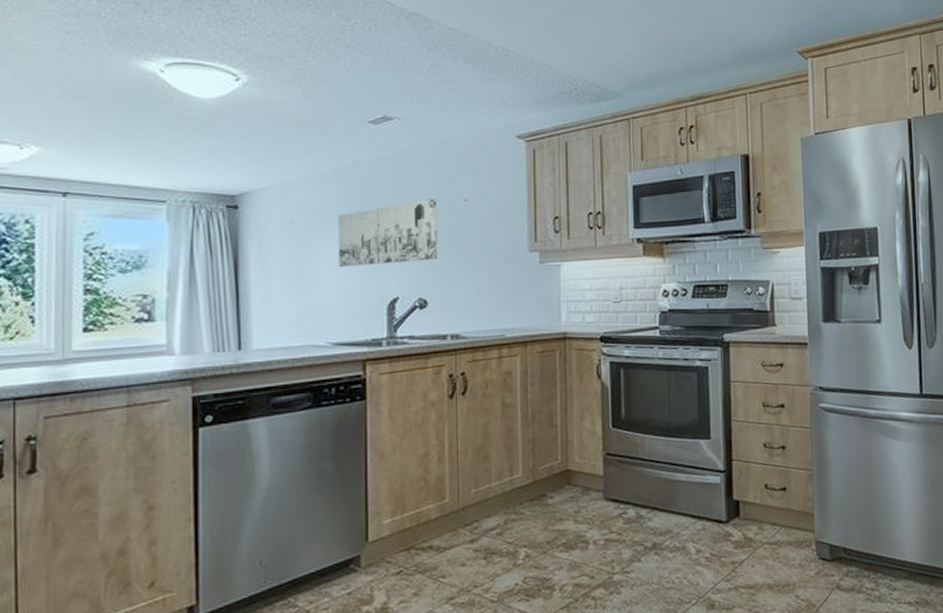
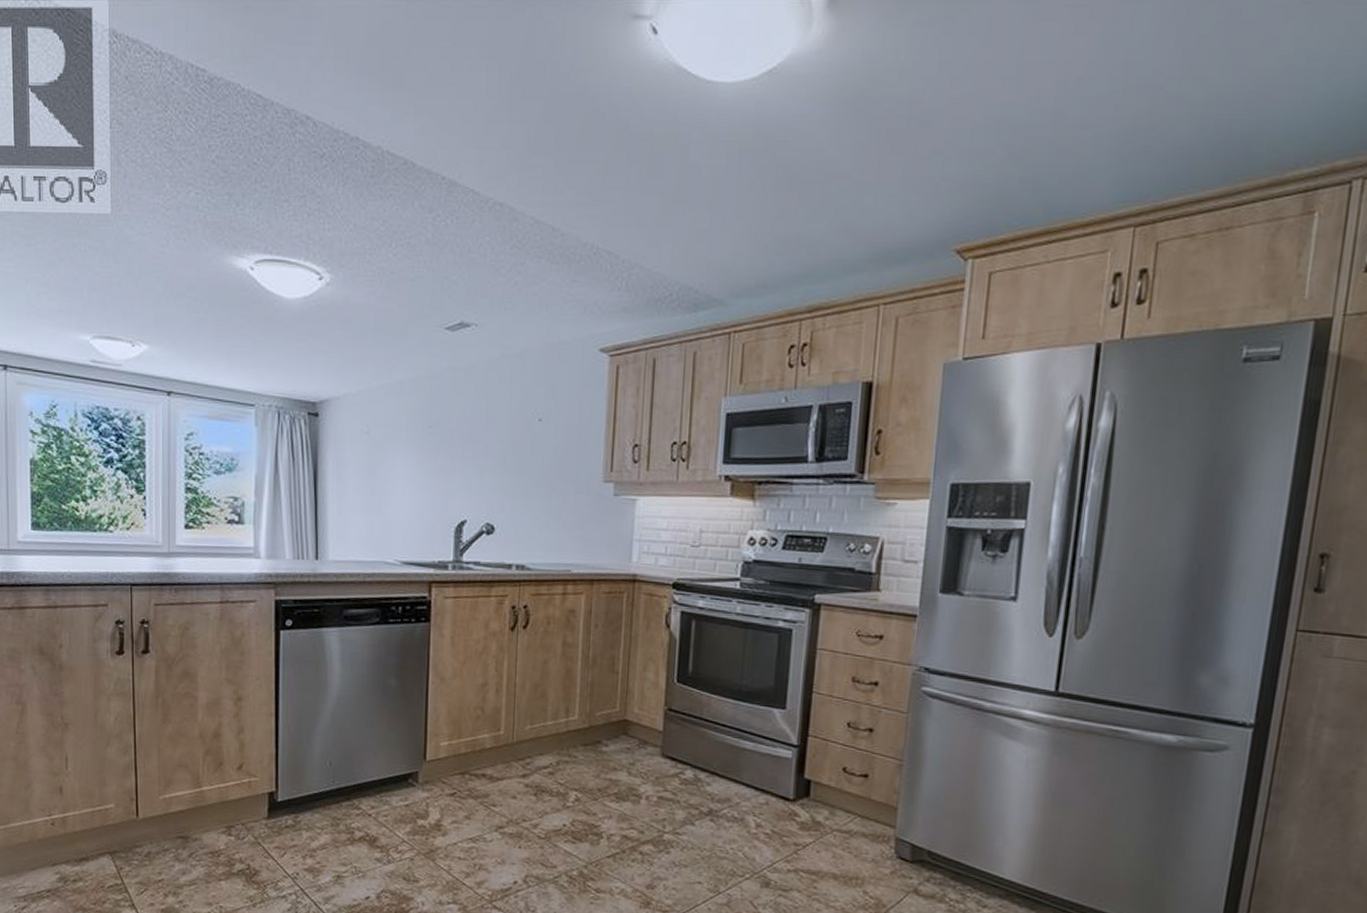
wall art: present [338,199,438,268] -> none [410,417,510,485]

